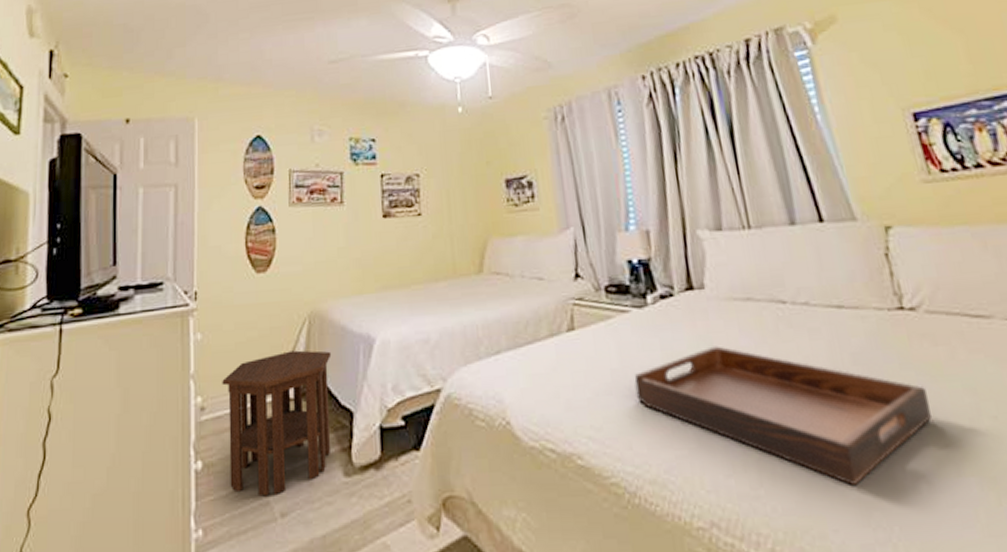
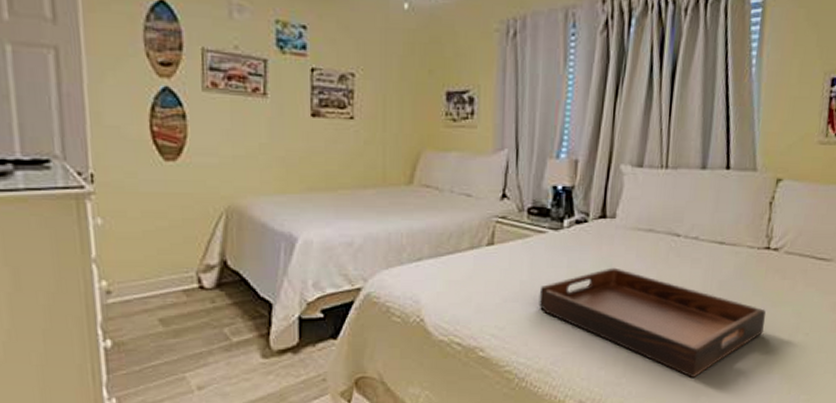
side table: present [222,350,332,497] -> none [129,243,251,372]

